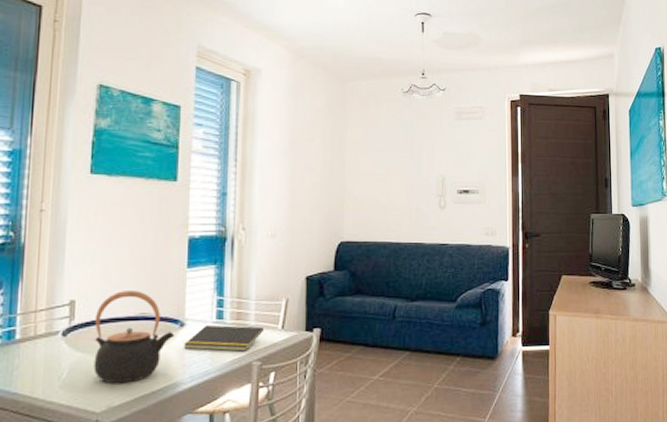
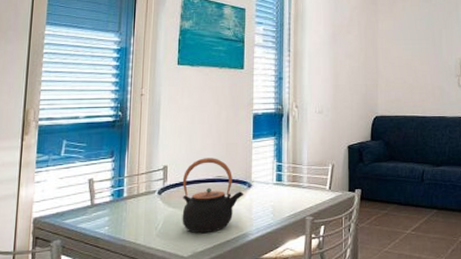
notepad: present [184,324,263,352] -> none [251,186,314,208]

